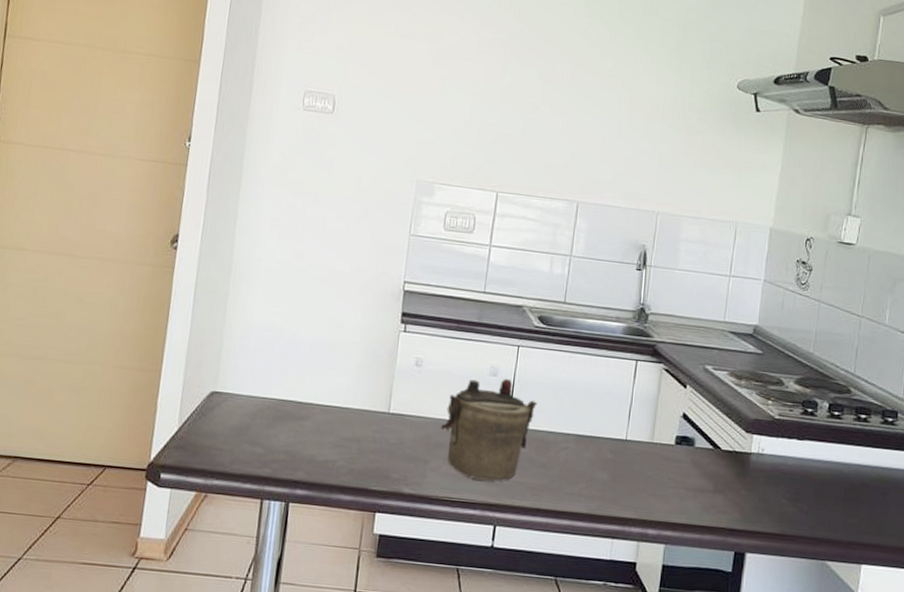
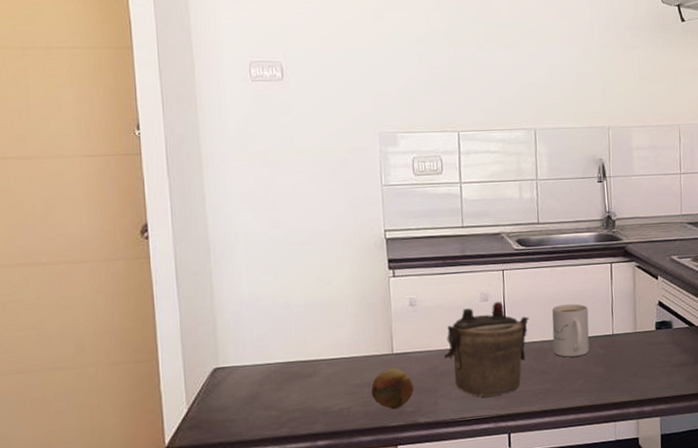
fruit: none [359,427,405,473] -> present [371,367,414,410]
mug: none [557,395,603,457] -> present [552,303,590,357]

